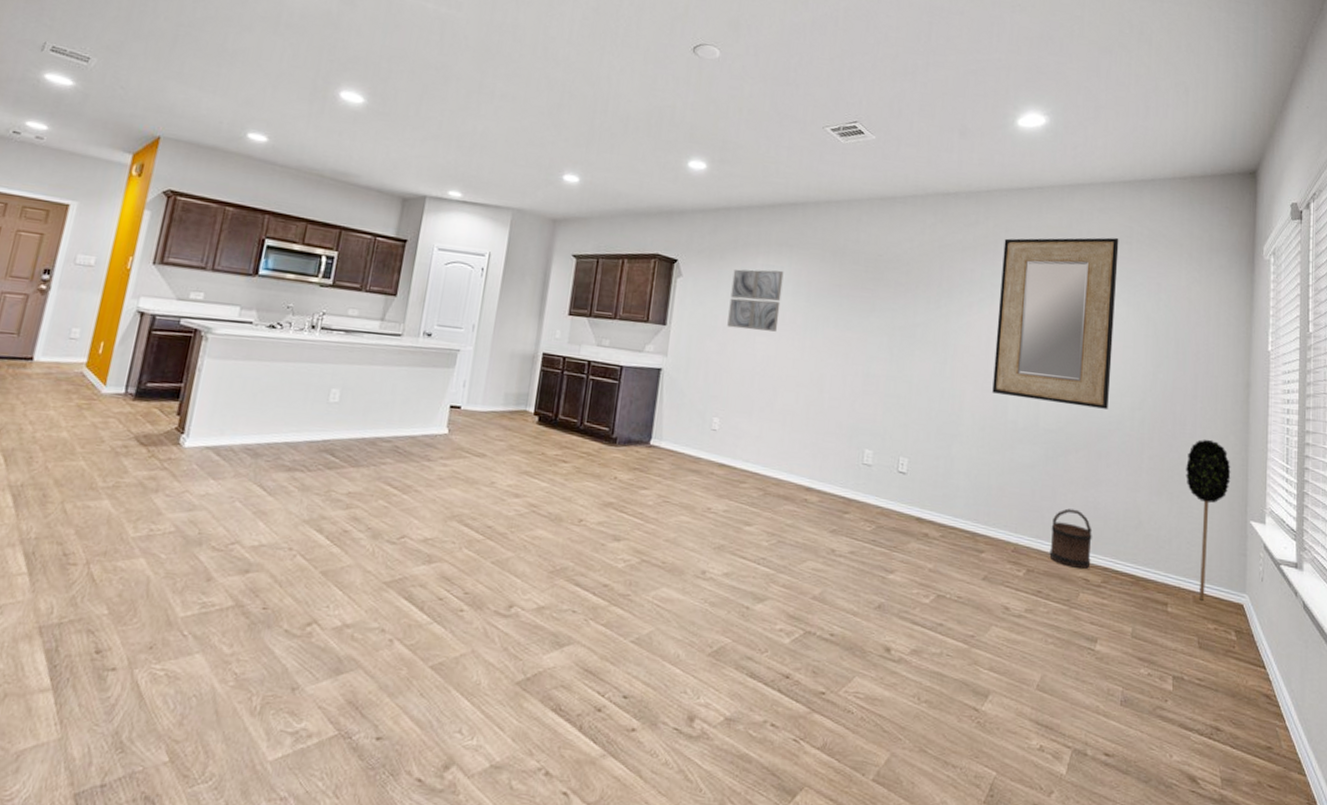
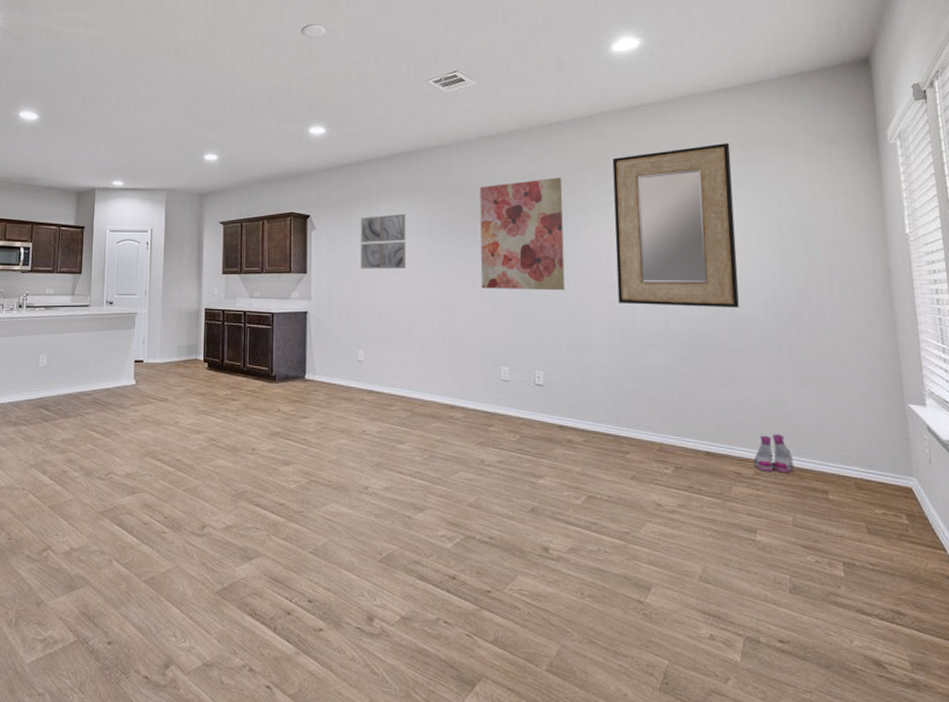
wall art: none [854,251,952,374] -> present [479,177,565,291]
bucket: present [1049,508,1092,570] -> none [694,406,740,464]
boots: none [1102,542,1140,582] -> present [754,434,794,472]
decorative plant: present [1186,439,1231,601] -> none [830,327,881,486]

